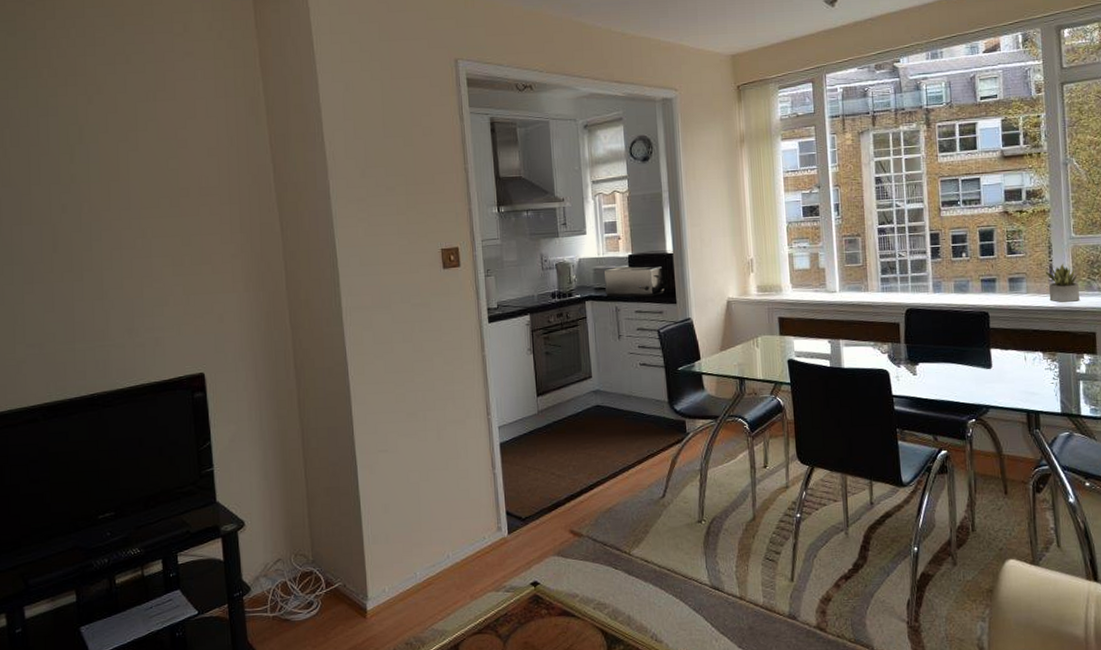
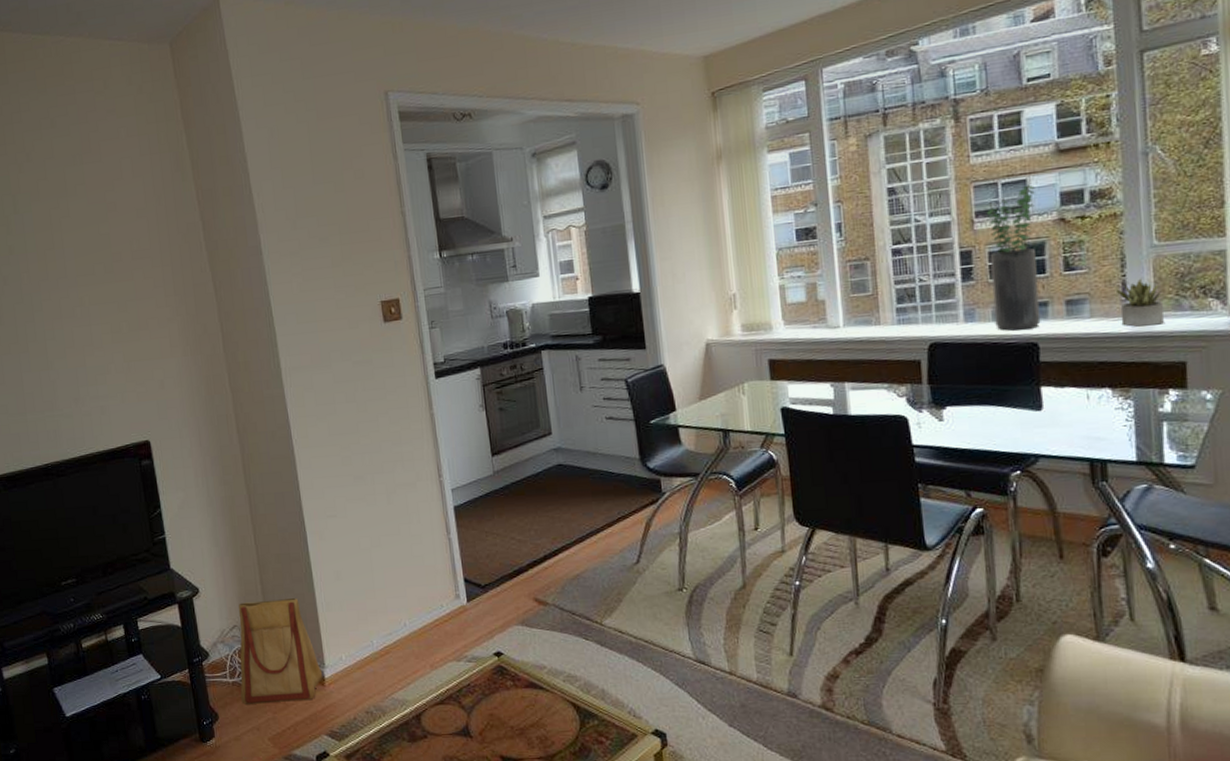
shopping bag: none [280,531,365,639] -> present [238,598,323,704]
toaster: present [603,266,665,298] -> none [560,308,632,345]
vase: none [950,176,991,301] -> present [986,177,1041,331]

